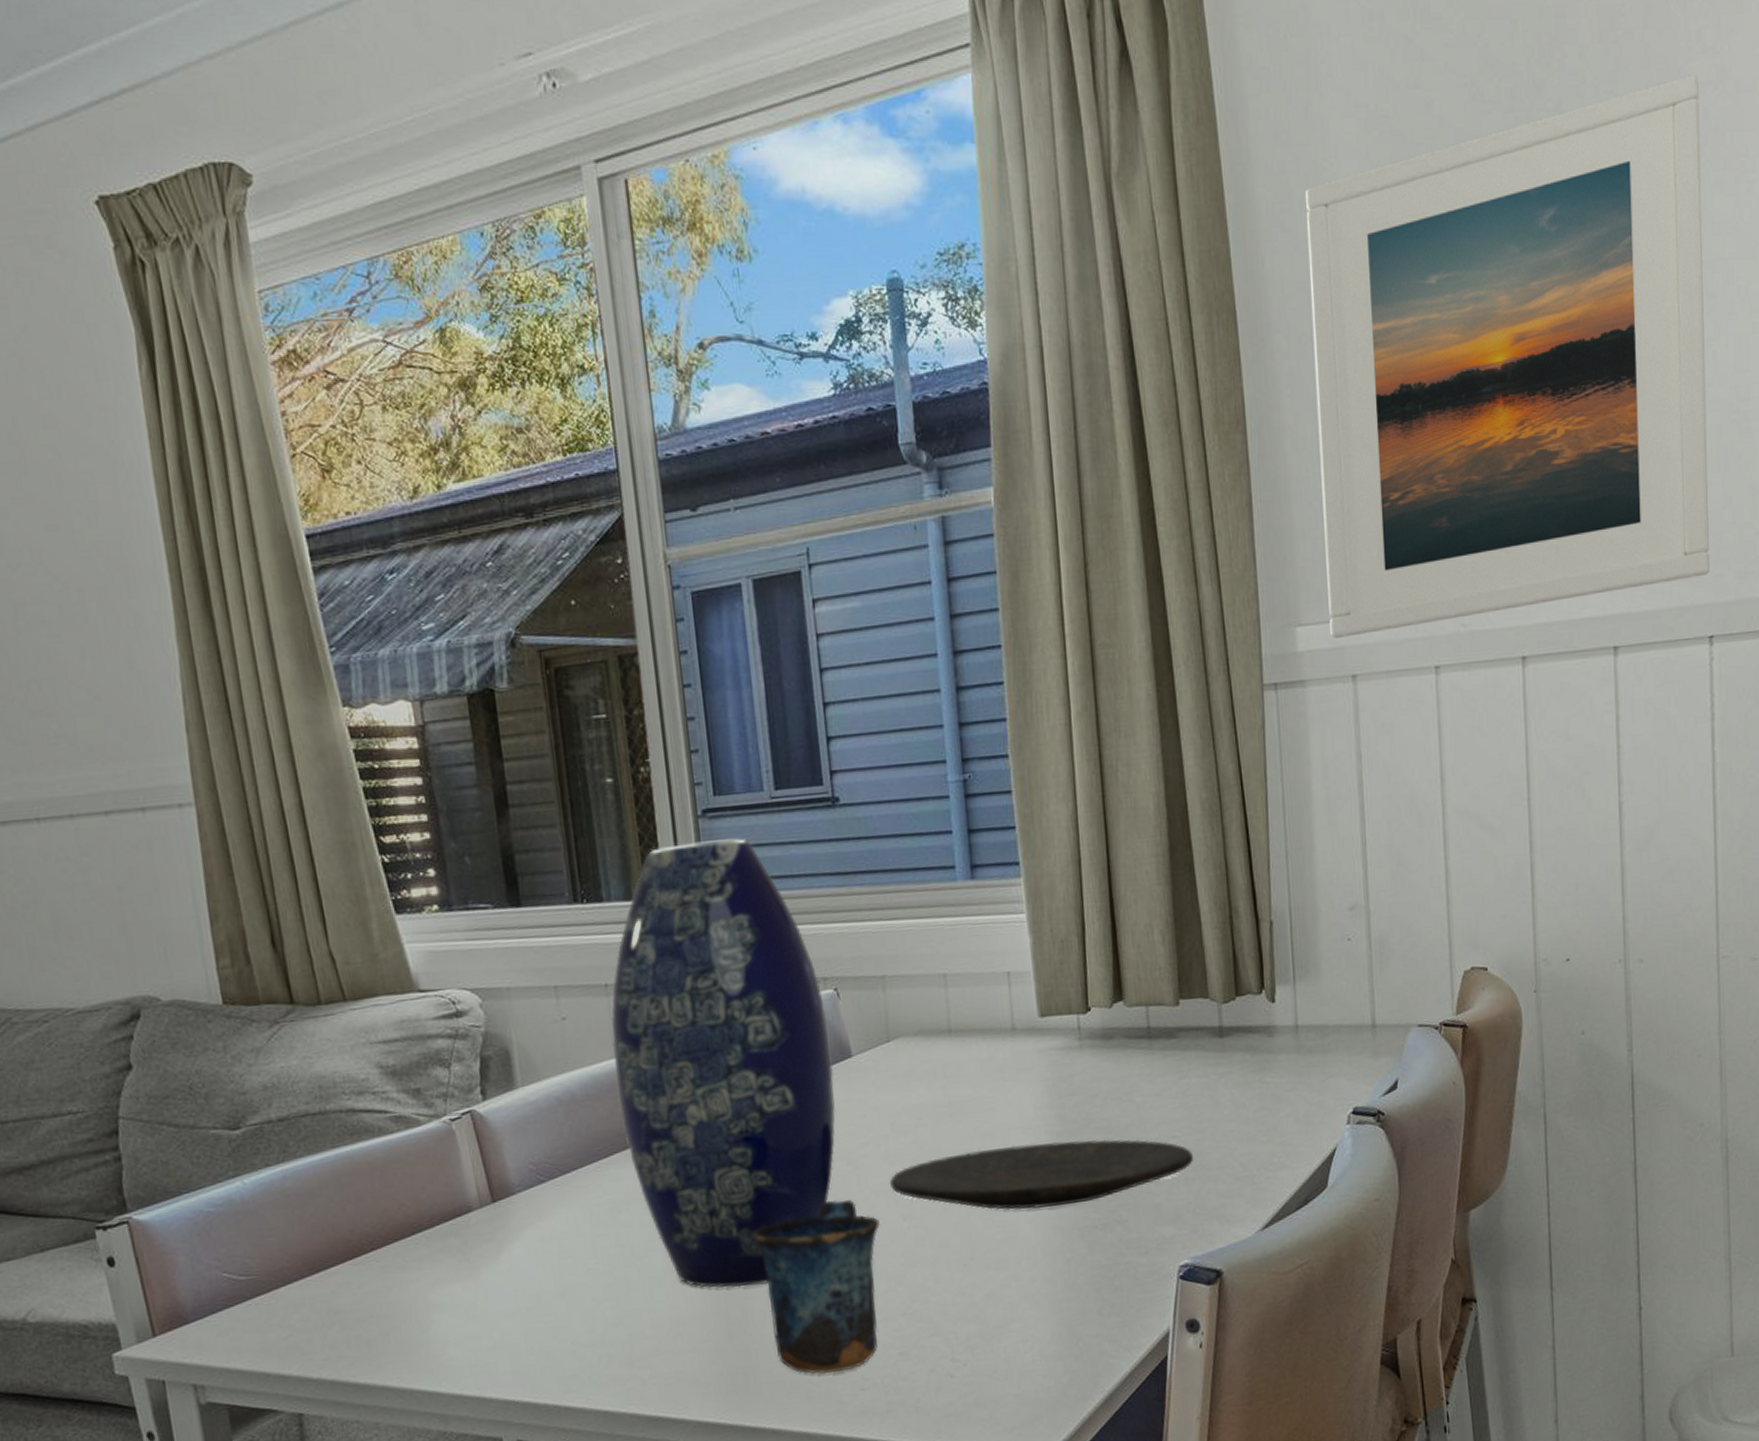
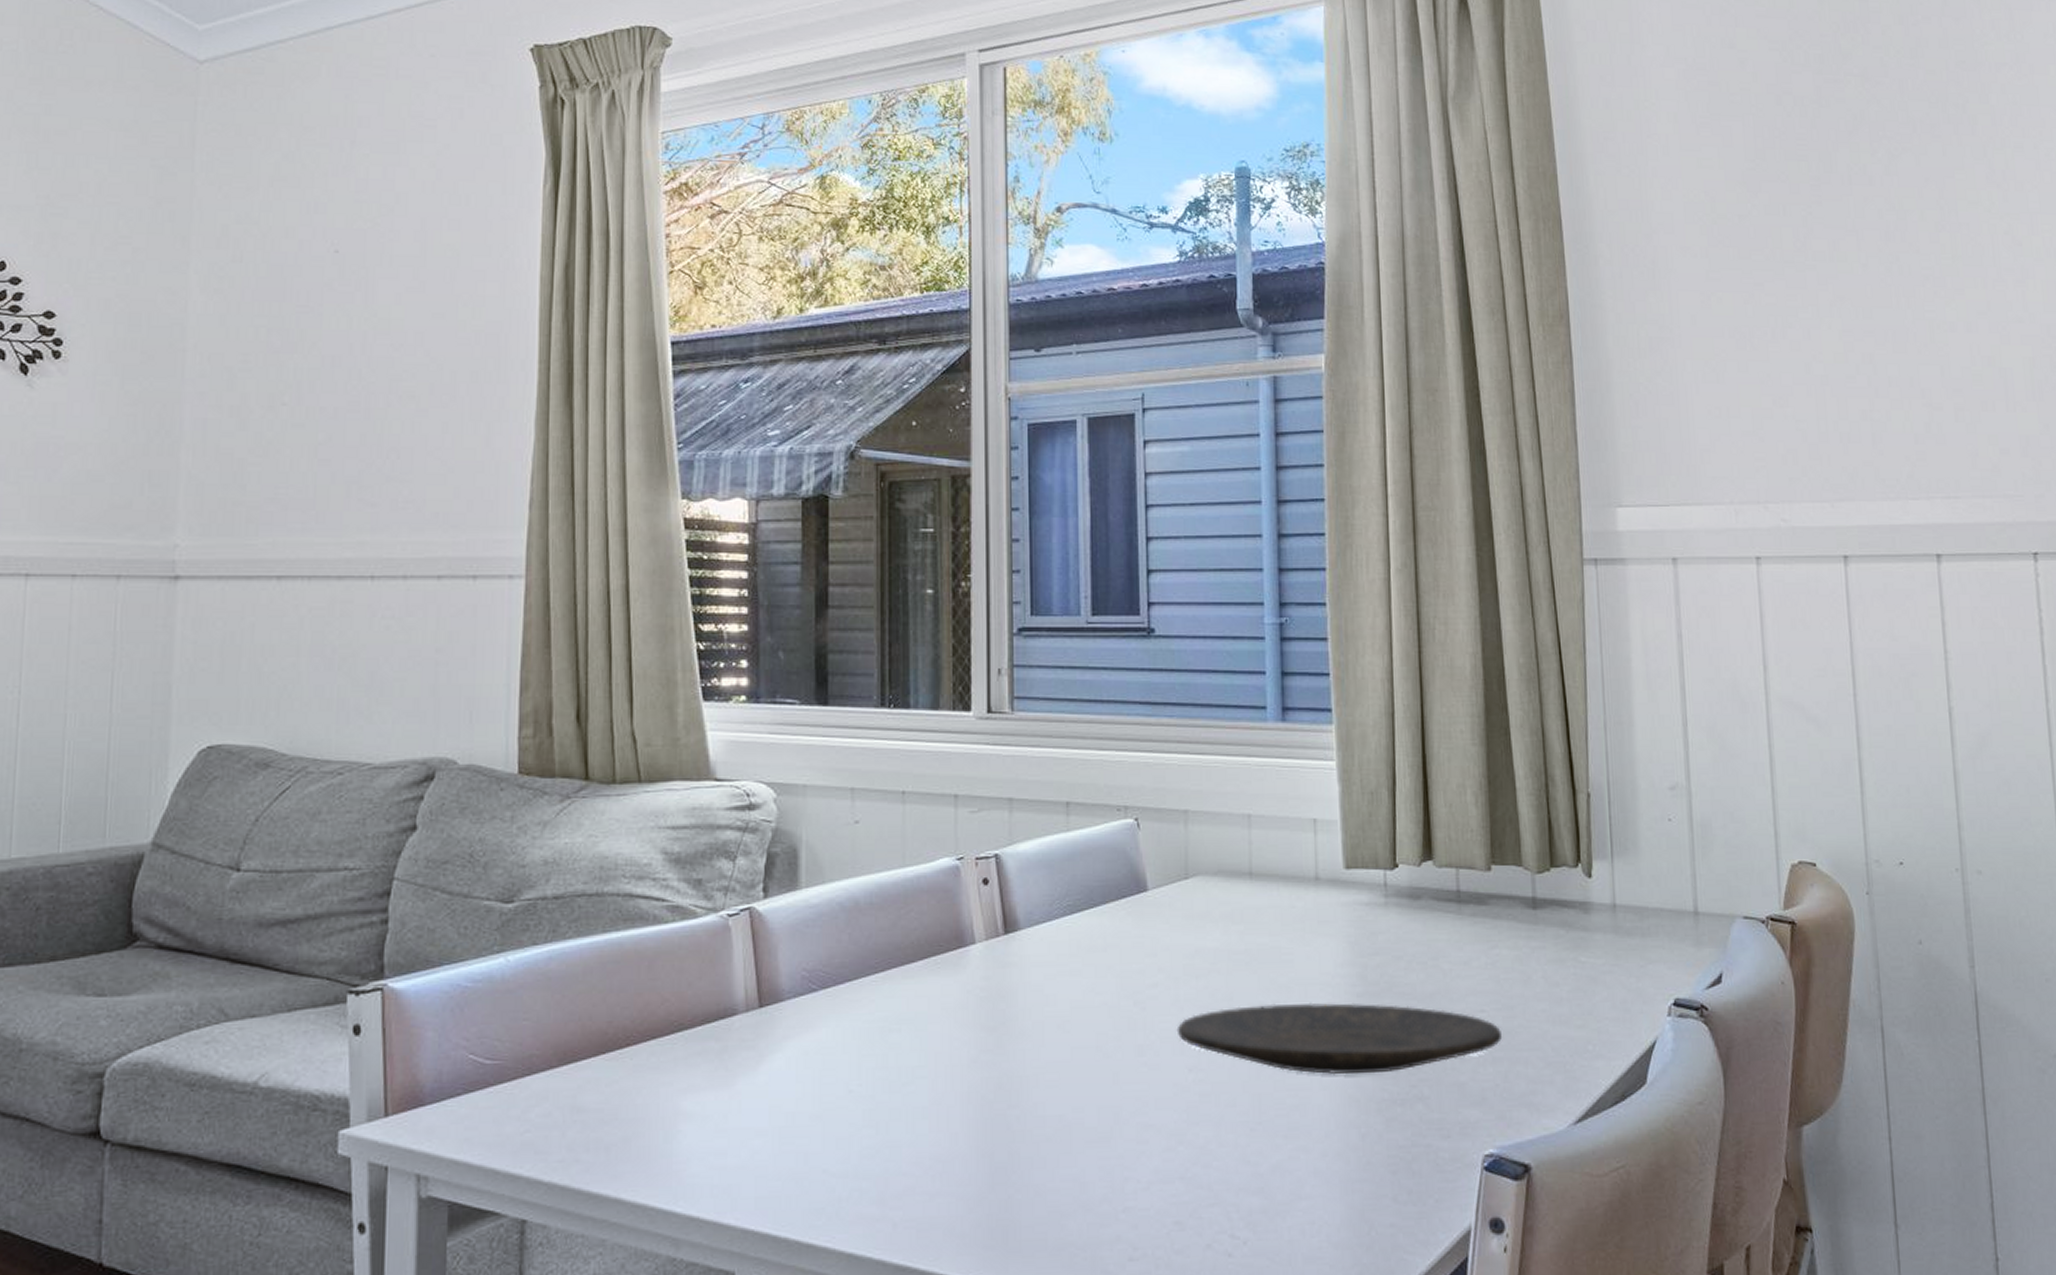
vase: present [610,838,836,1288] -> none [902,659,1128,1129]
mug: present [752,1199,880,1375] -> none [1027,1042,1163,1238]
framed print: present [1304,75,1710,639] -> none [1627,56,2030,523]

